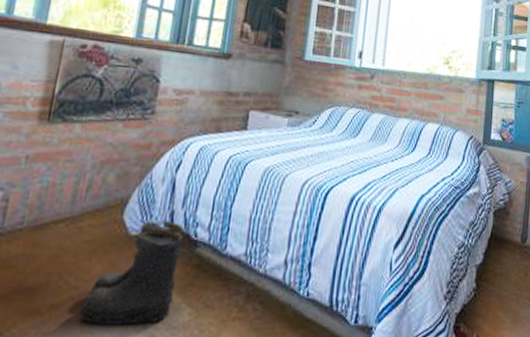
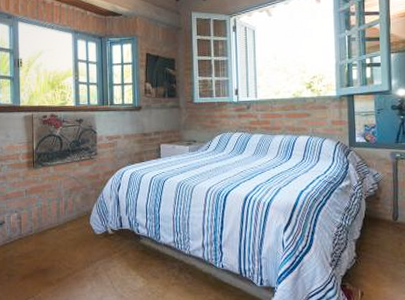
boots: present [78,220,184,325] -> none [75,223,131,290]

